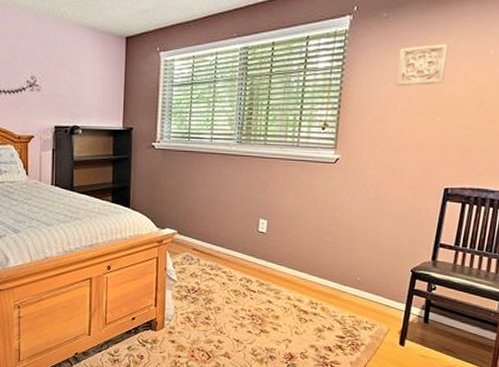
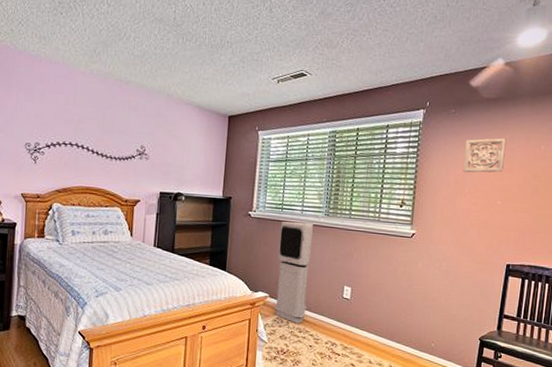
air purifier: none [183,151,225,260] -> present [274,221,314,323]

